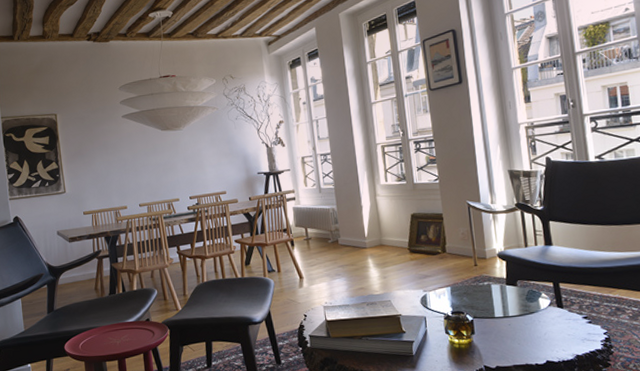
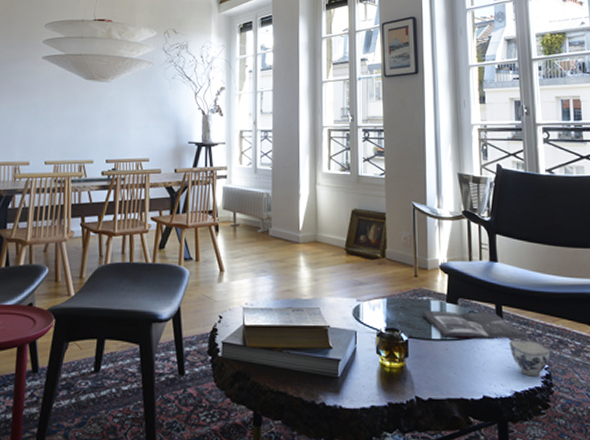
magazine: none [484,289,587,315] -> present [422,310,529,339]
teacup: none [568,310,609,341] -> present [509,340,550,377]

